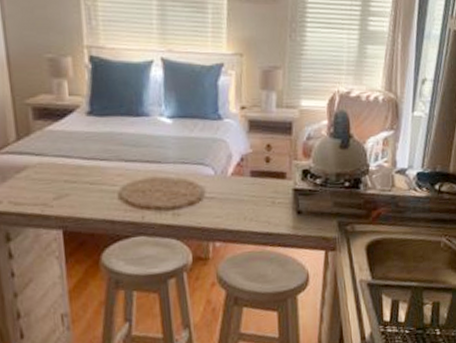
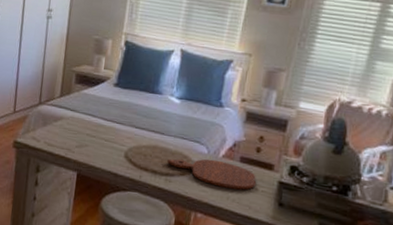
cutting board: none [171,179,272,209] -> present [167,158,257,190]

